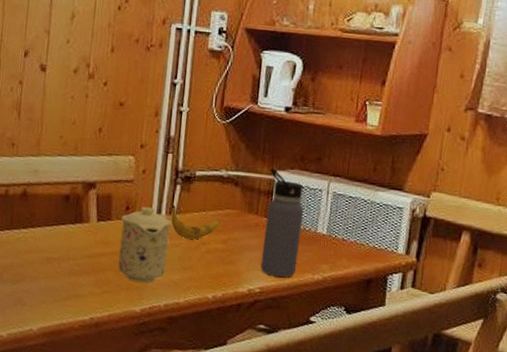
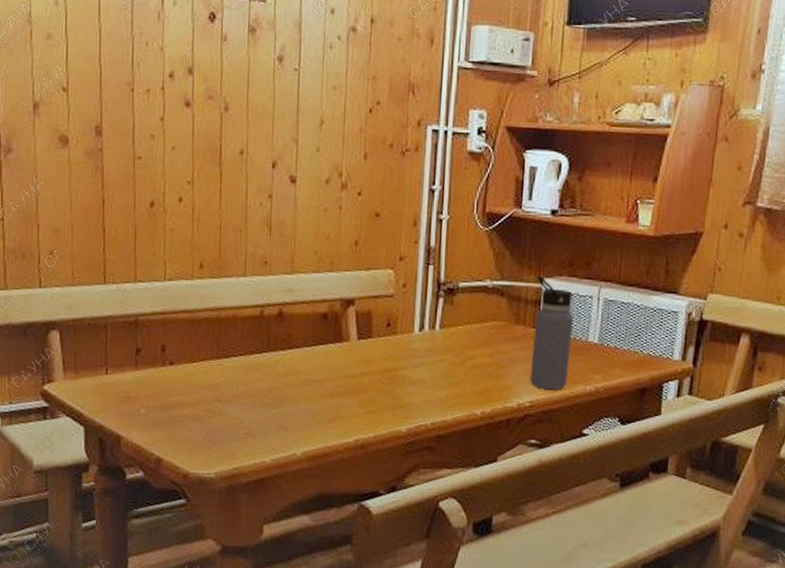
mug: present [118,206,172,283] -> none [382,322,436,401]
banana: present [171,204,220,240] -> none [434,319,486,354]

